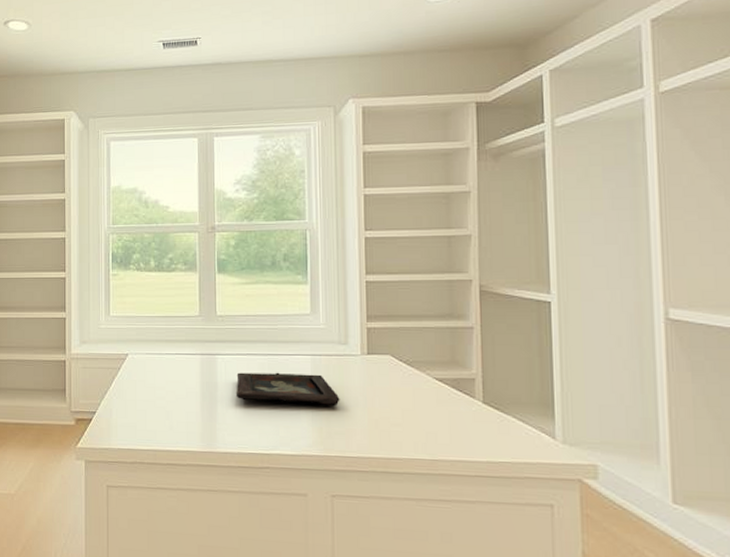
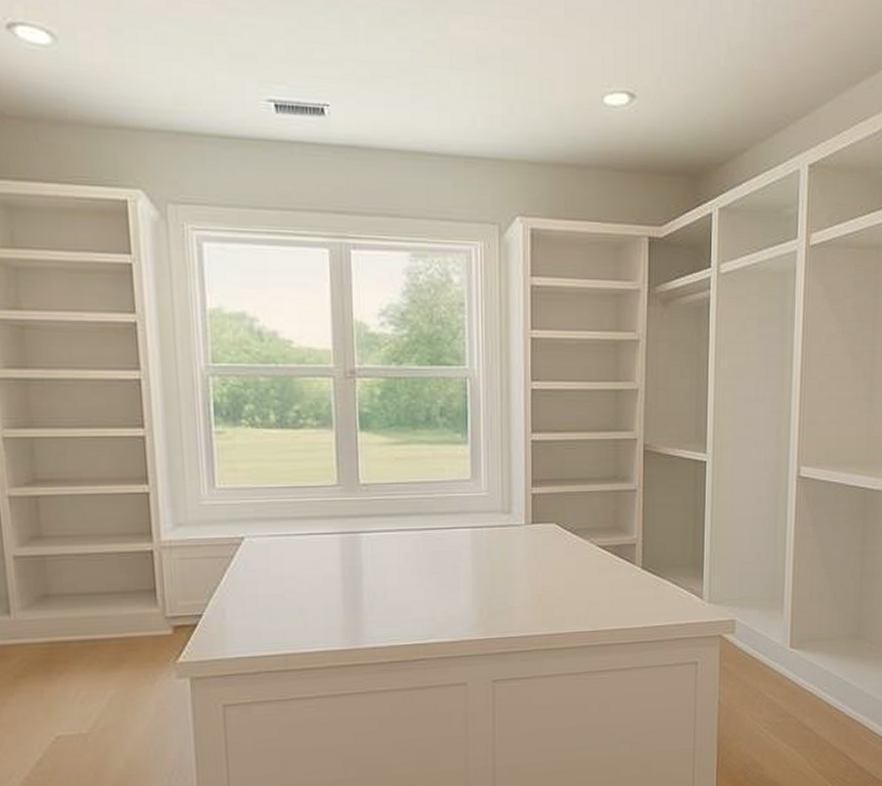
decorative tray: present [235,372,340,407] -> none [385,549,503,585]

